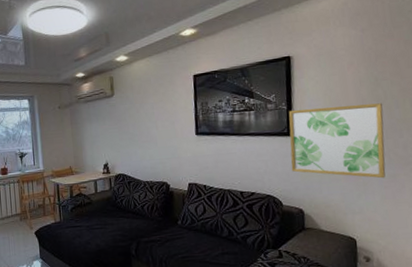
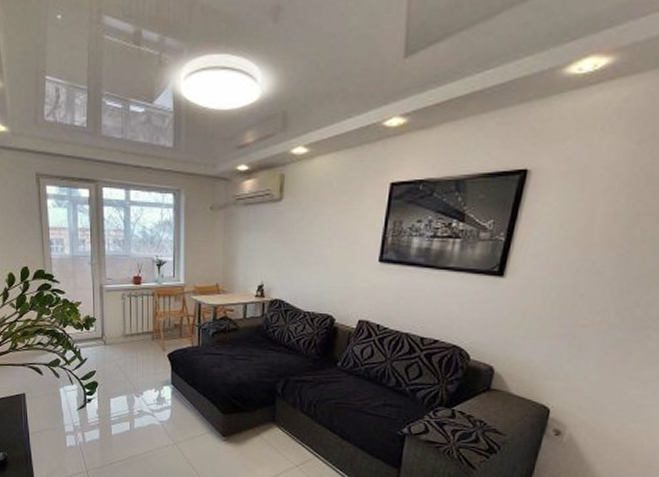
wall art: present [288,103,386,179] -> none [491,243,637,342]

